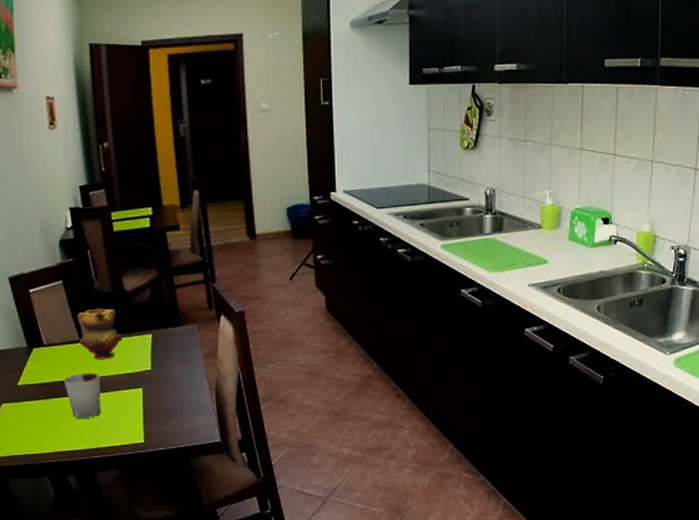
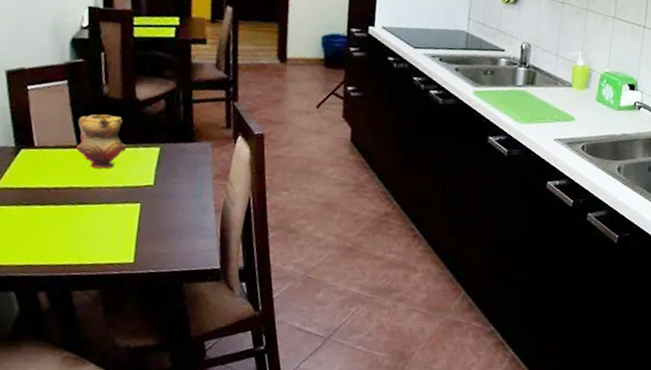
cup: present [63,373,101,418] -> none [51,181,94,231]

